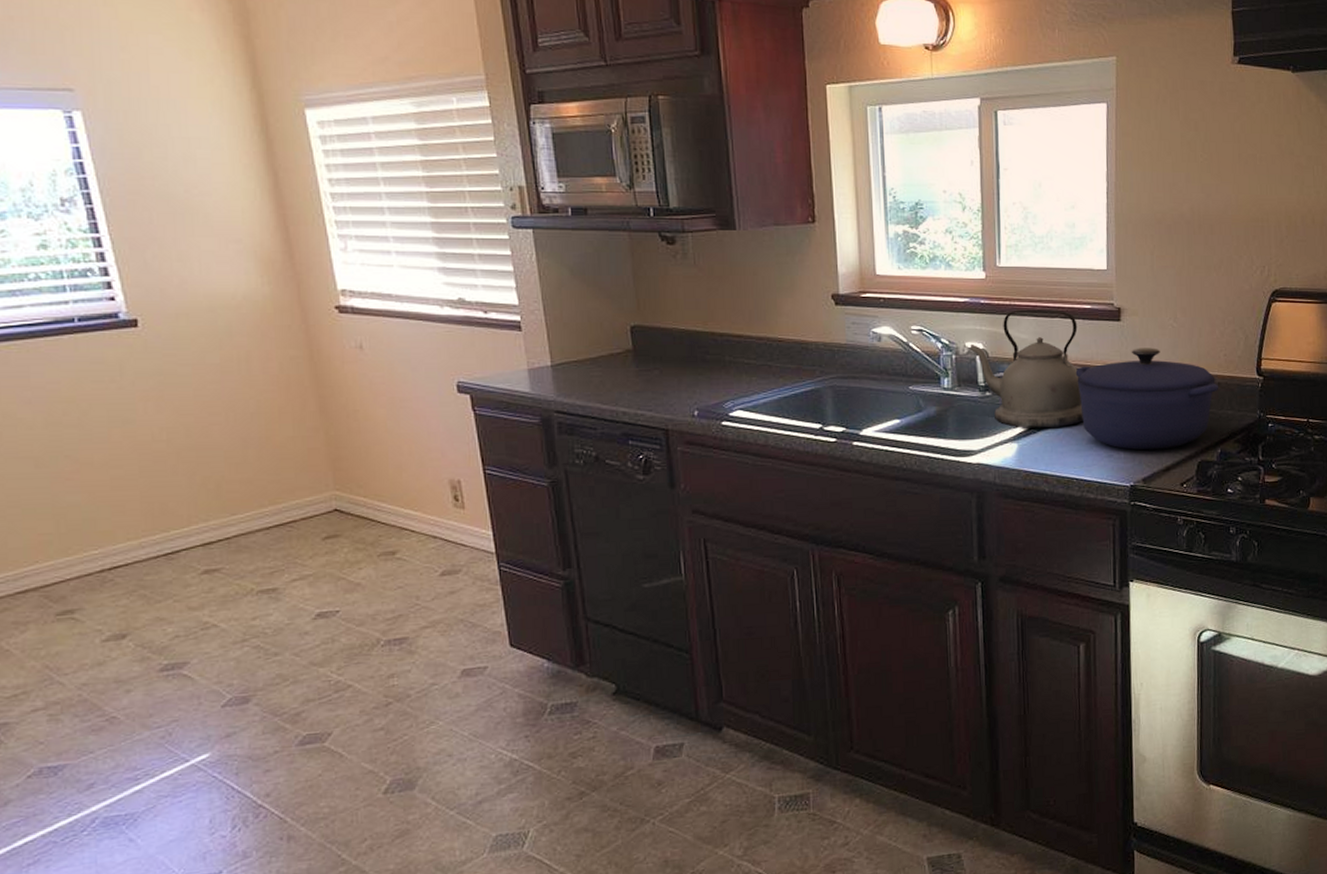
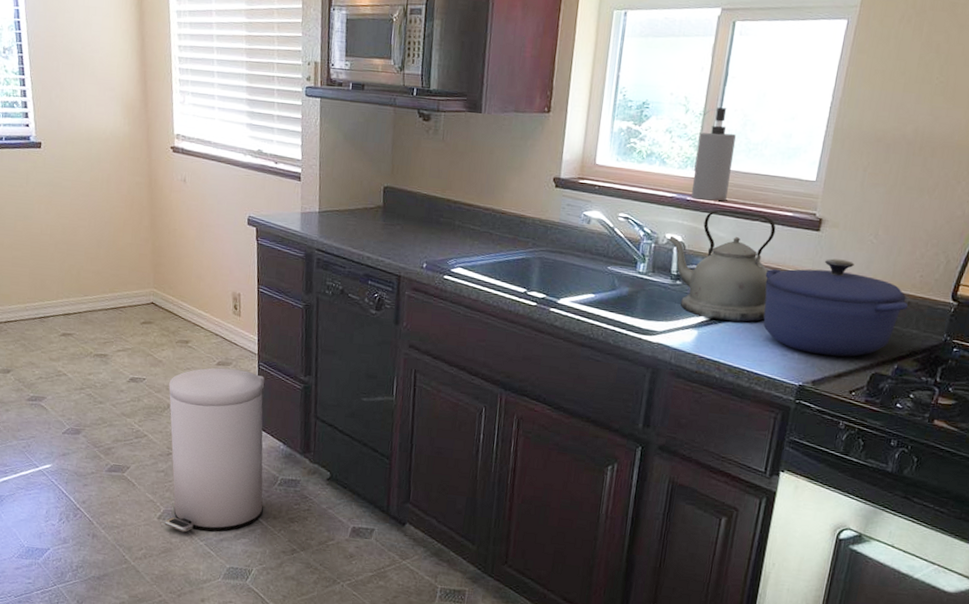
pedal bin: none [375,576,532,804] -> present [164,367,265,533]
soap dispenser: none [981,202,1021,301] -> present [691,107,736,202]

